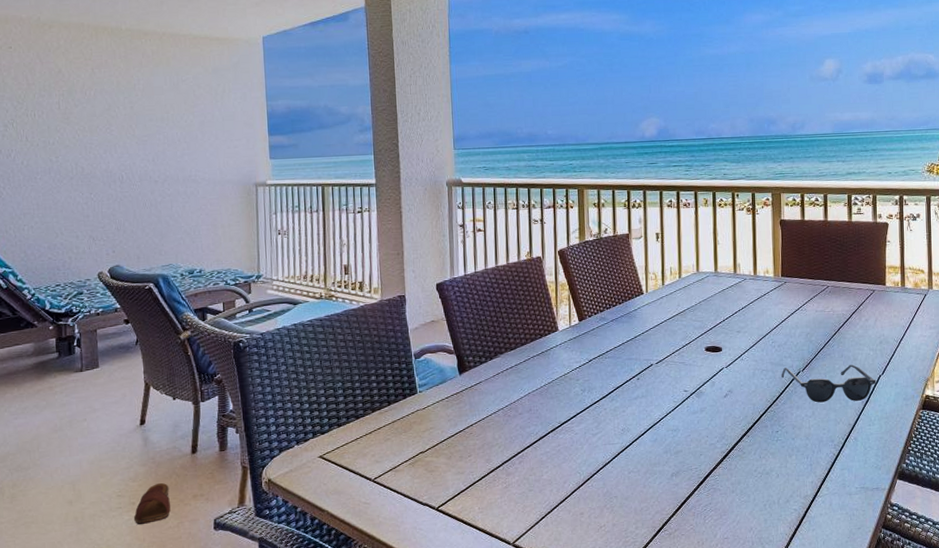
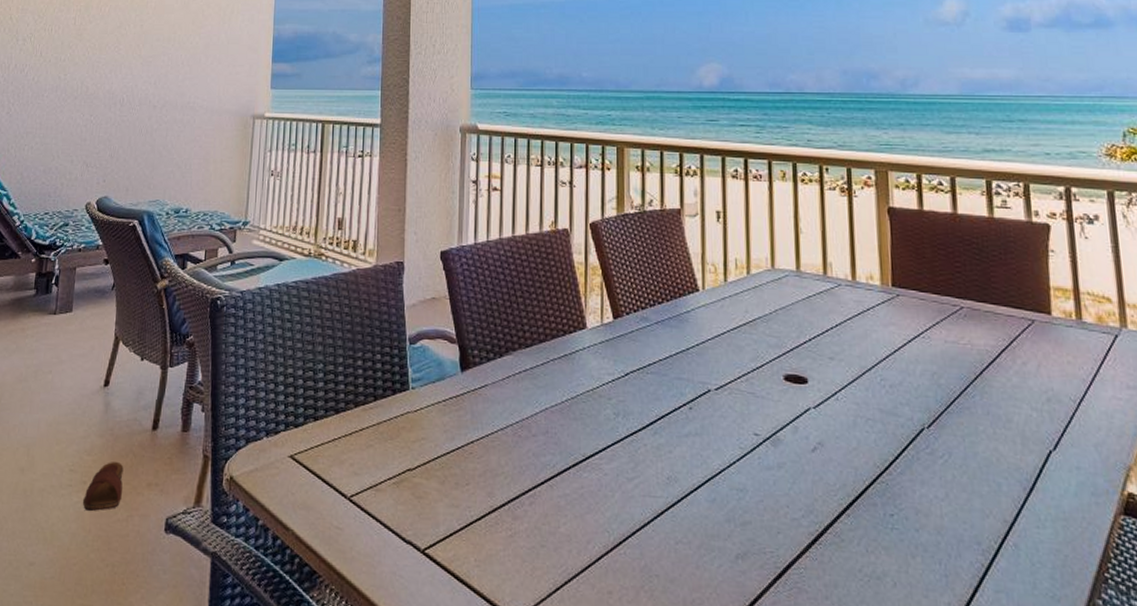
sunglasses: present [780,365,877,403] -> none [894,419,1045,487]

